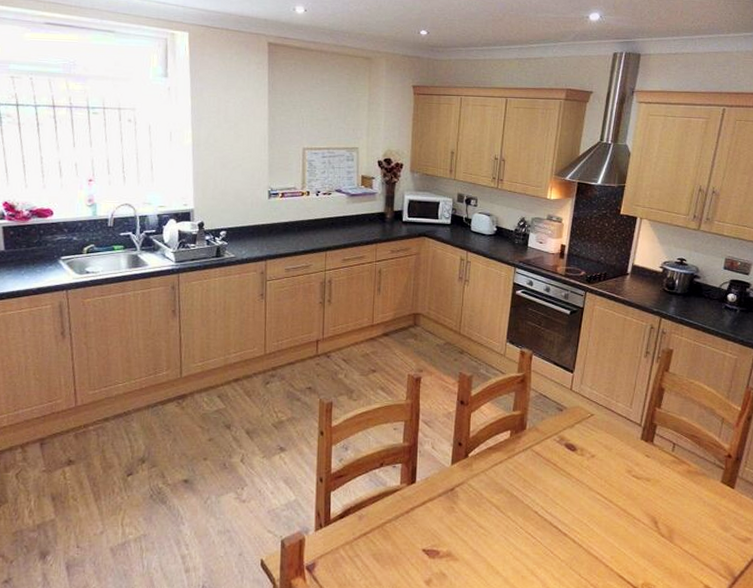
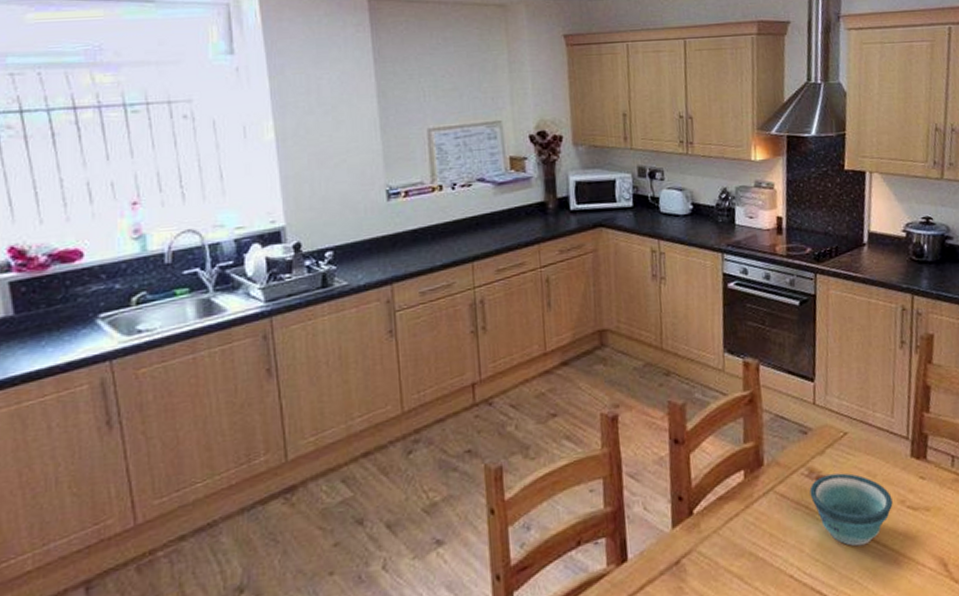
bowl: none [559,443,622,499] -> present [809,473,893,547]

